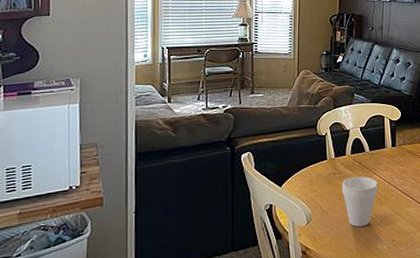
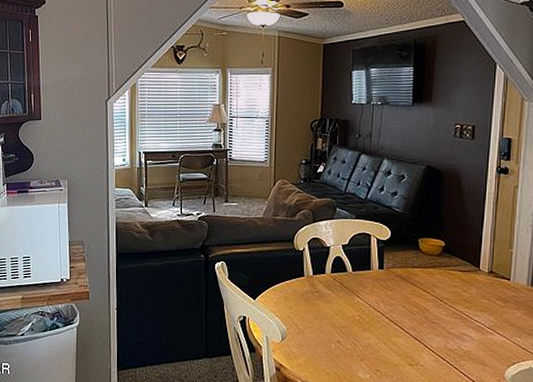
cup: present [342,176,377,227] -> none [320,298,361,352]

